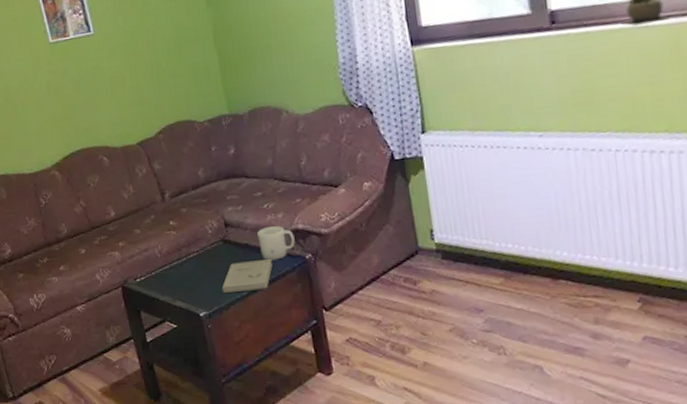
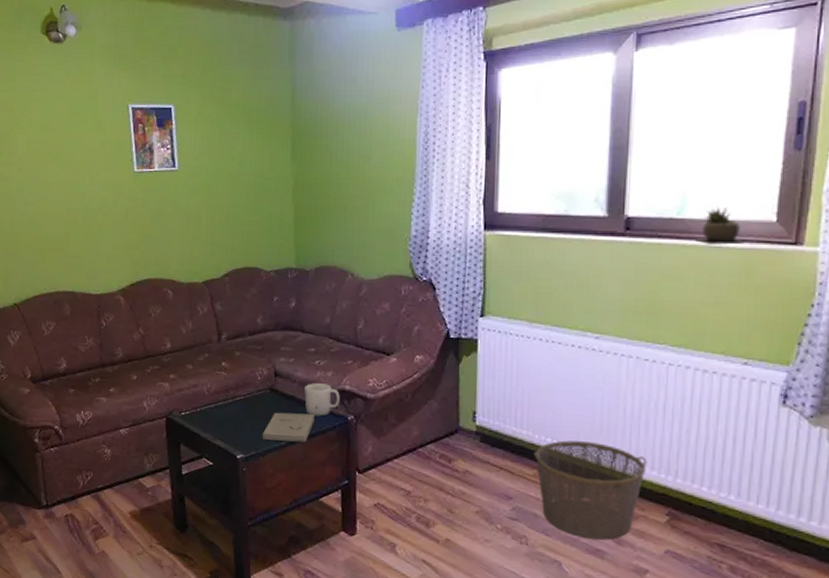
basket: none [496,240,611,338] -> present [533,440,647,540]

